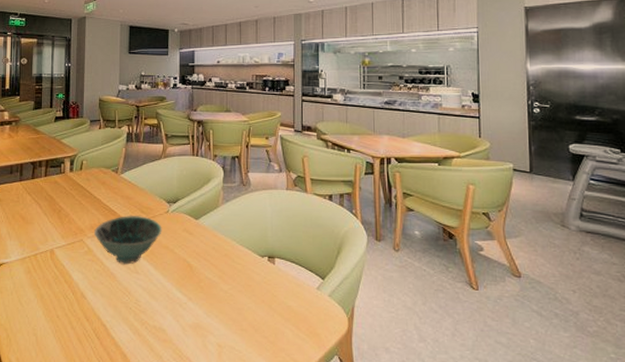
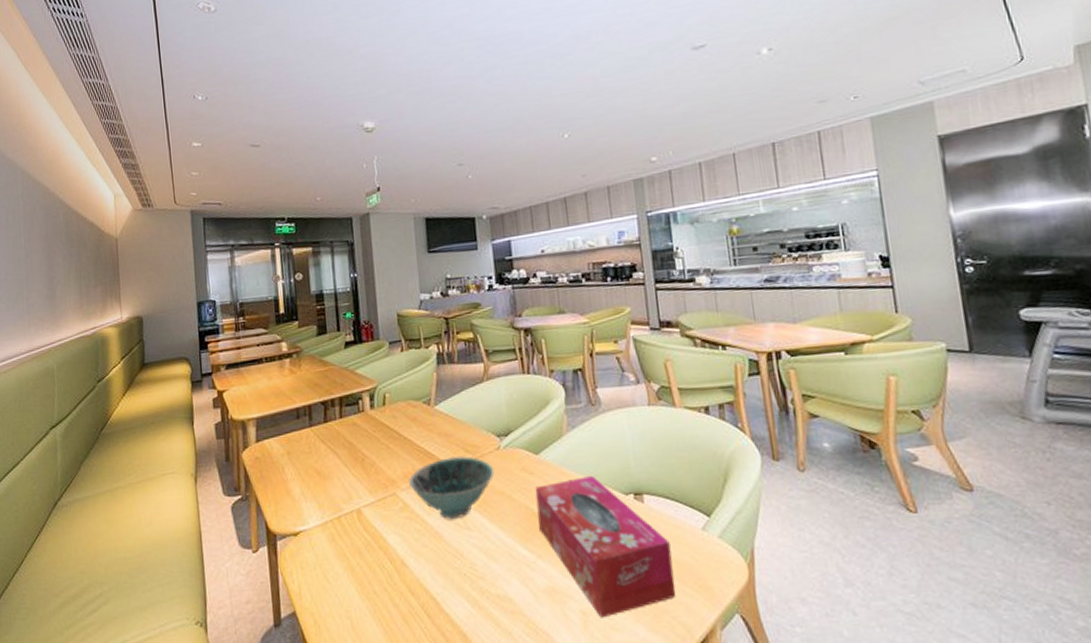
tissue box: none [192,239,292,351] -> present [535,475,676,618]

